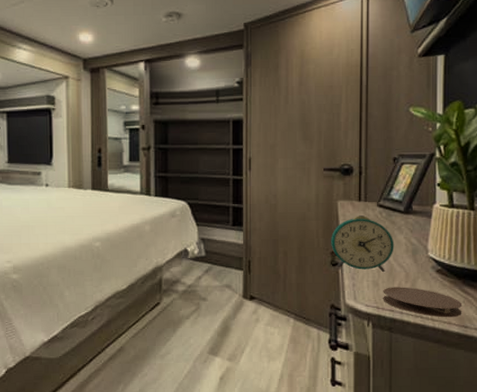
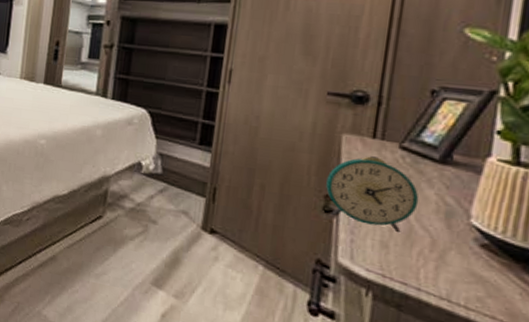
coaster: present [383,287,463,318] -> none [392,253,518,312]

